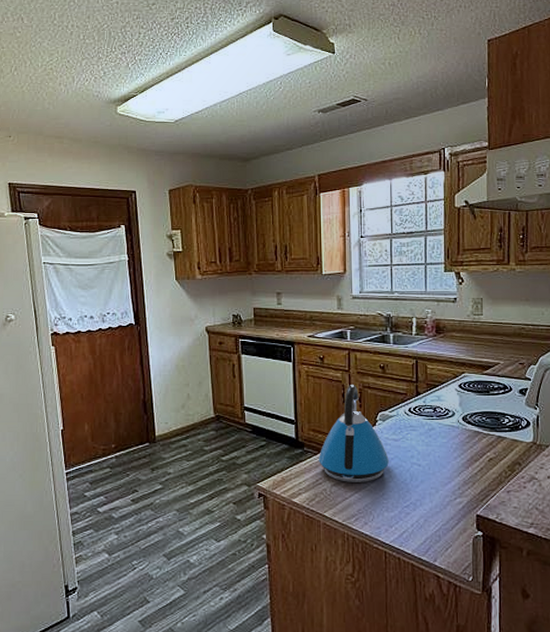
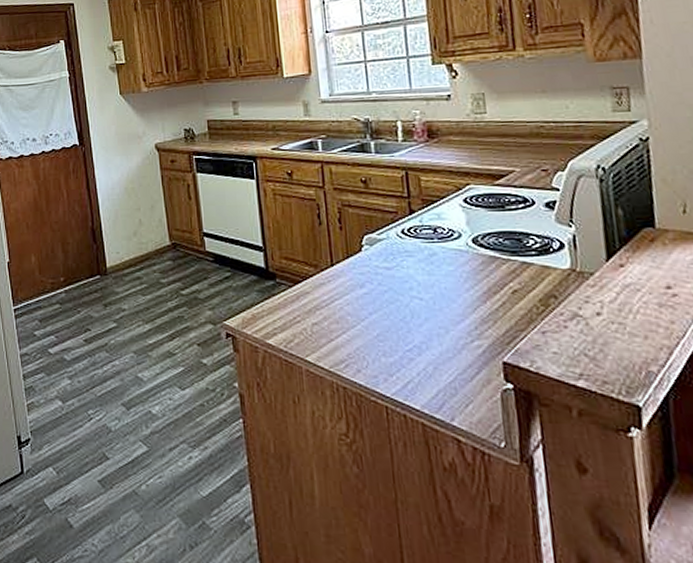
kettle: present [319,384,389,482] -> none [294,202,382,320]

